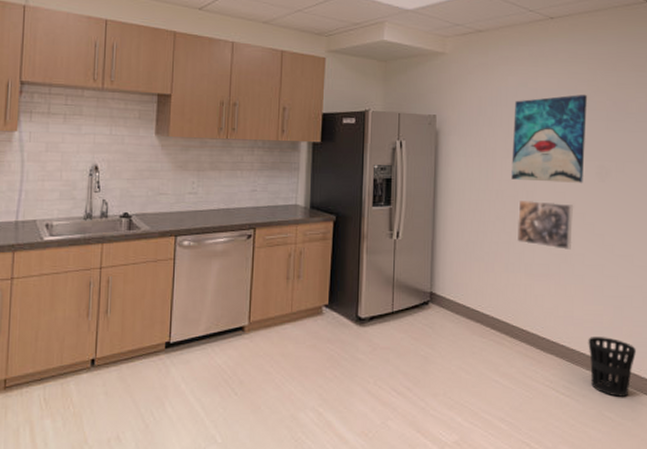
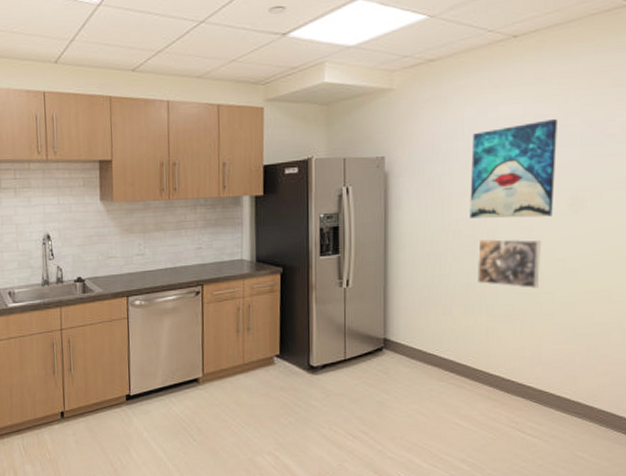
wastebasket: present [588,337,636,397] -> none [558,376,613,437]

